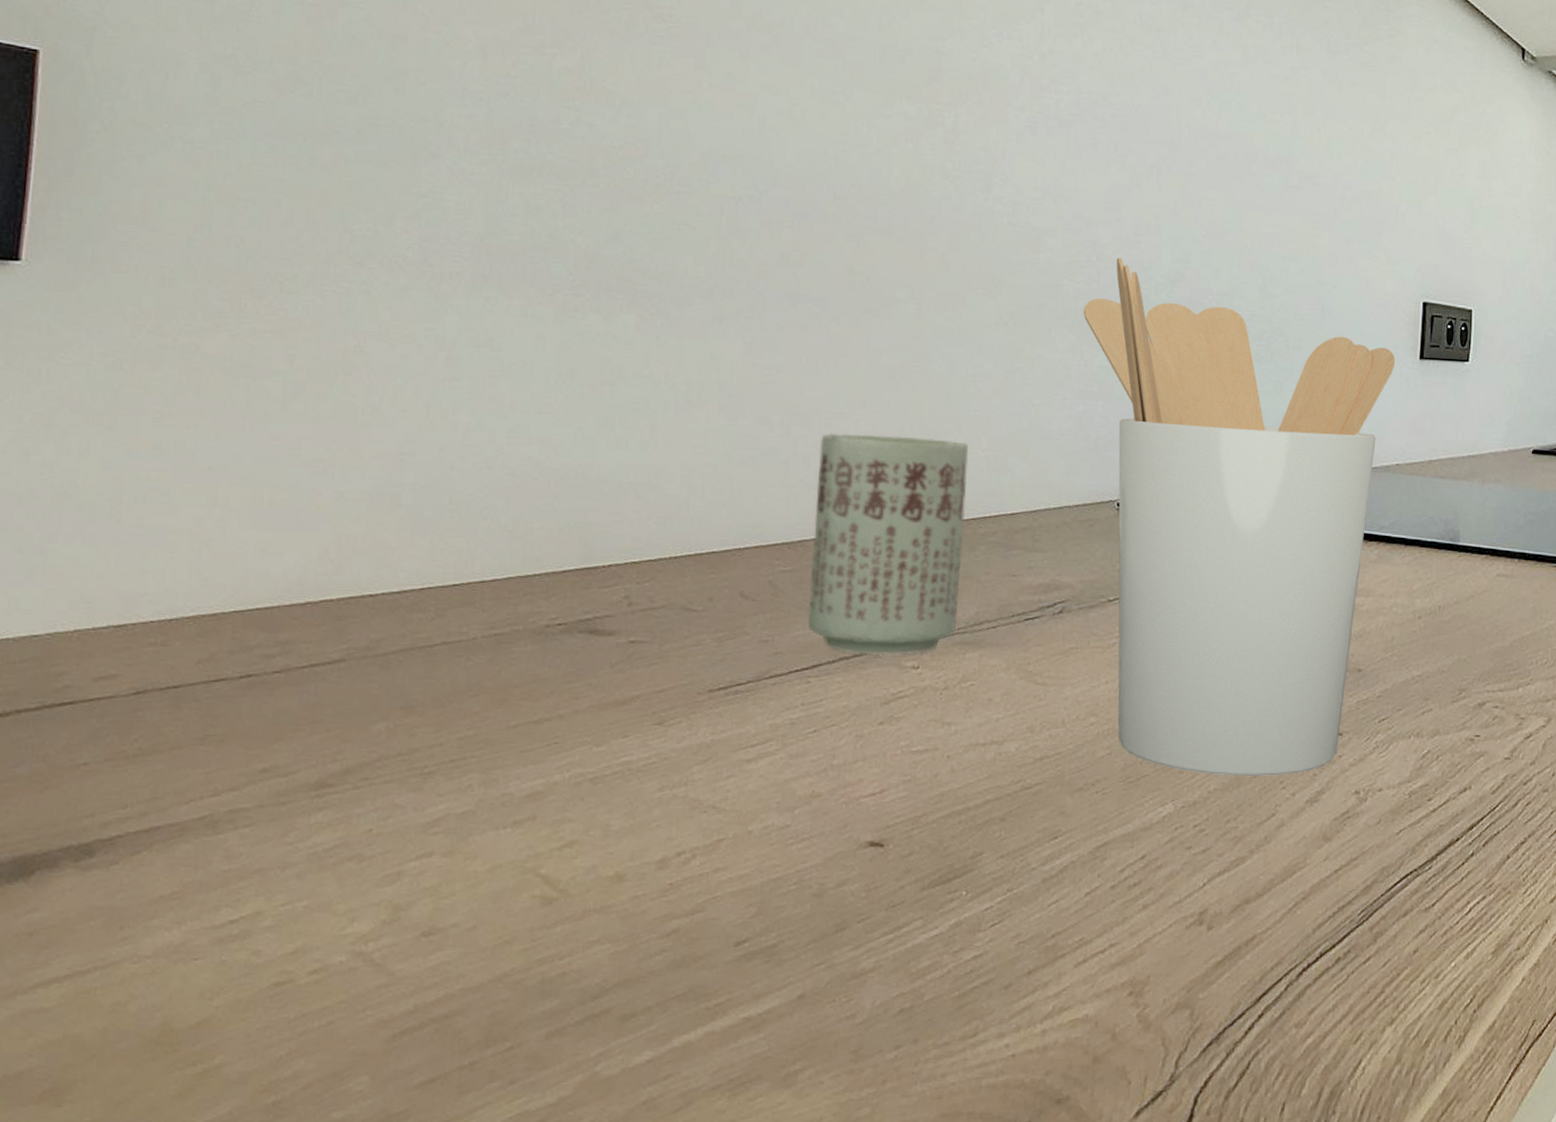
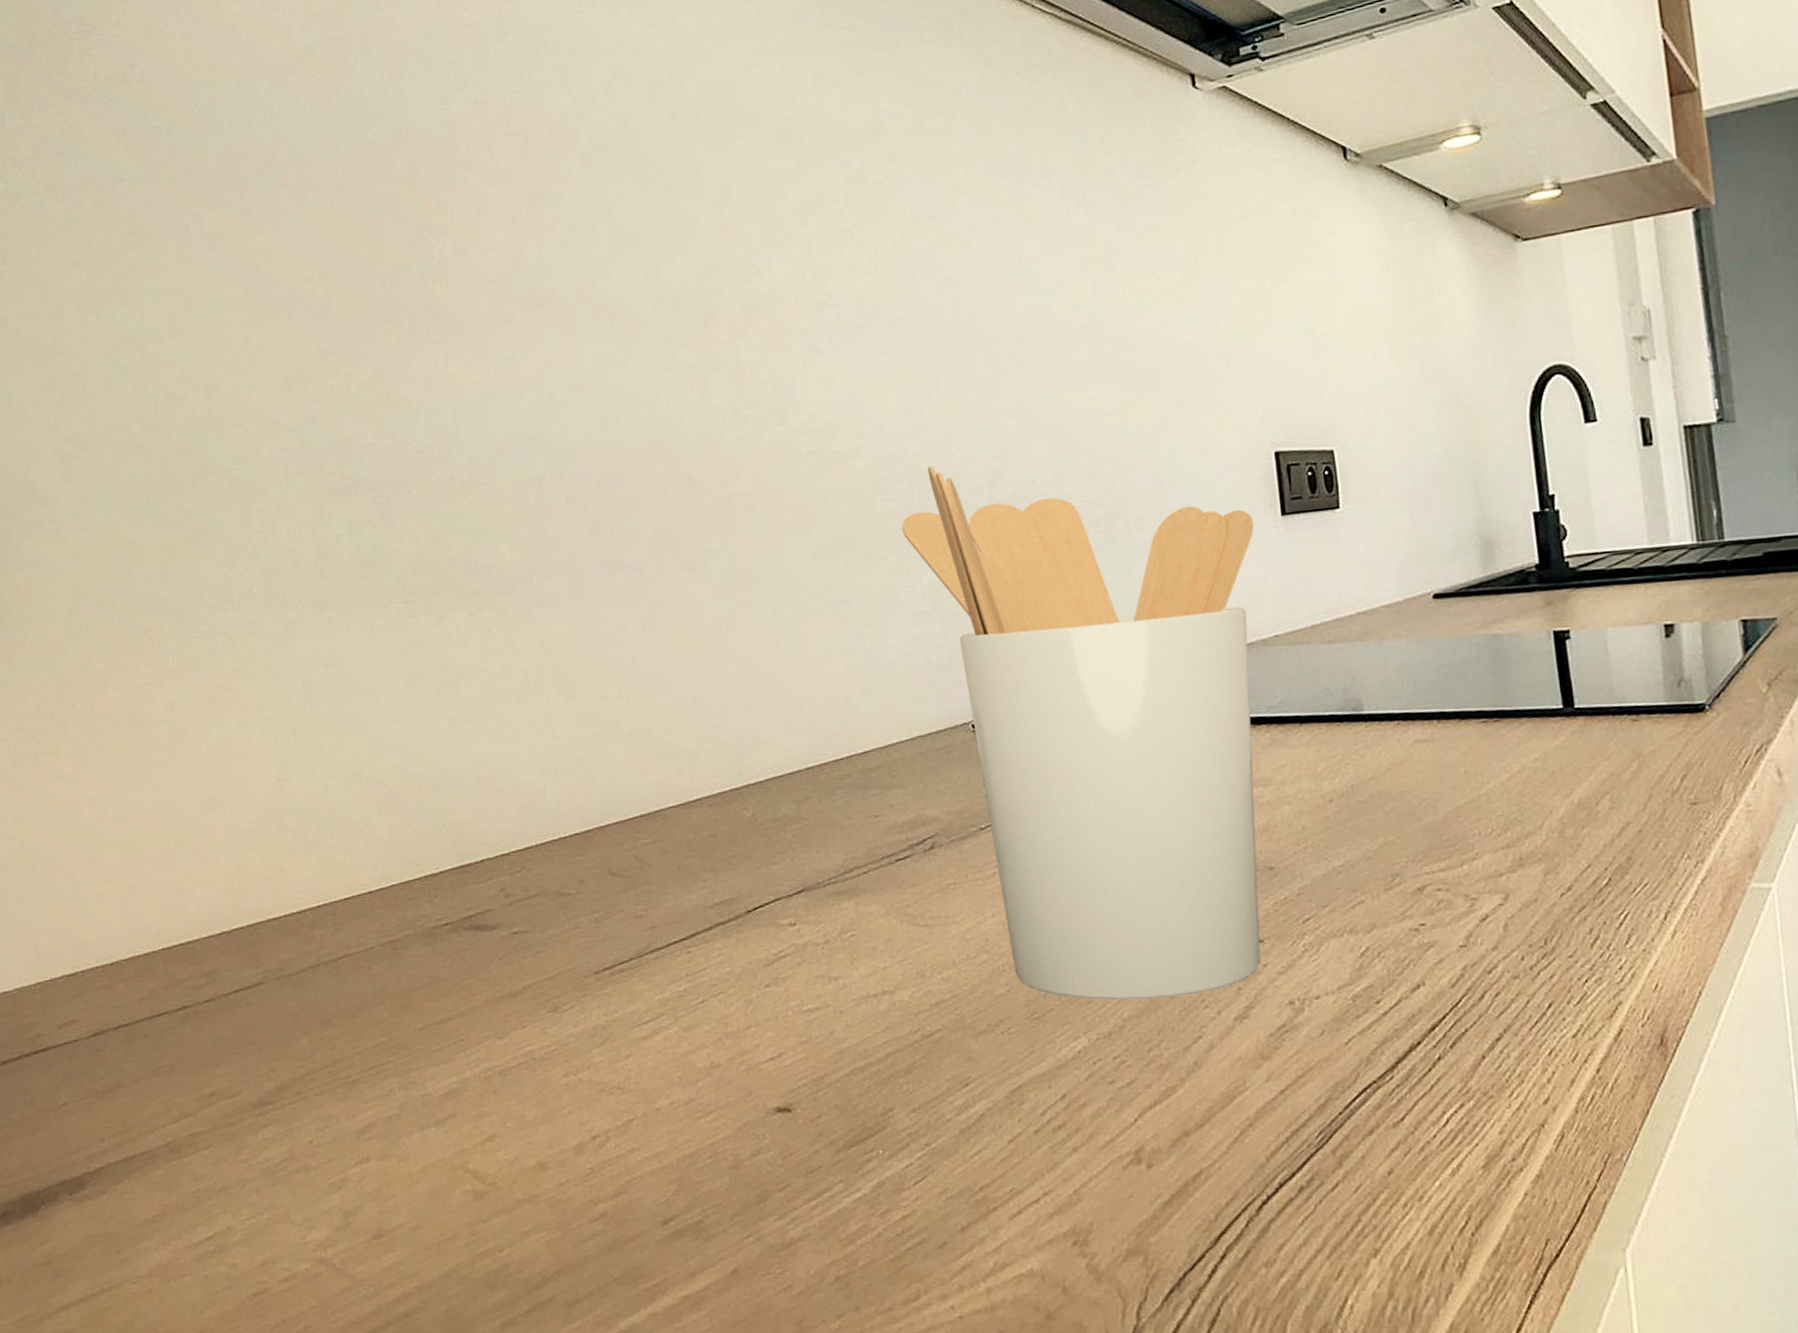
cup: present [808,432,969,656] -> none [660,686,827,918]

